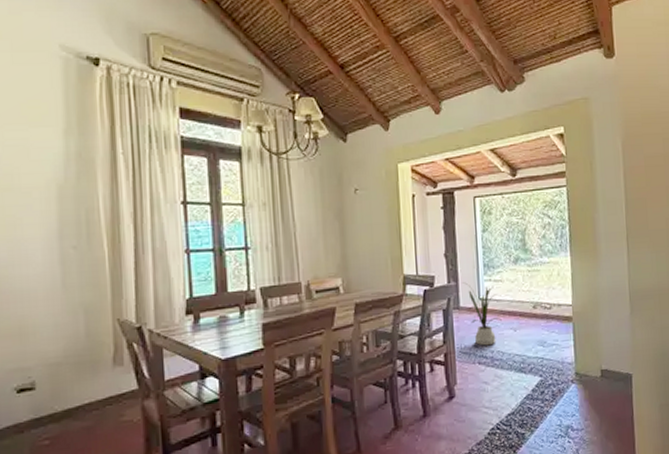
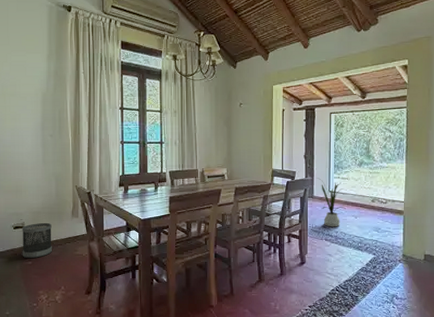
wastebasket: none [30,377,83,437] -> present [22,222,52,259]

